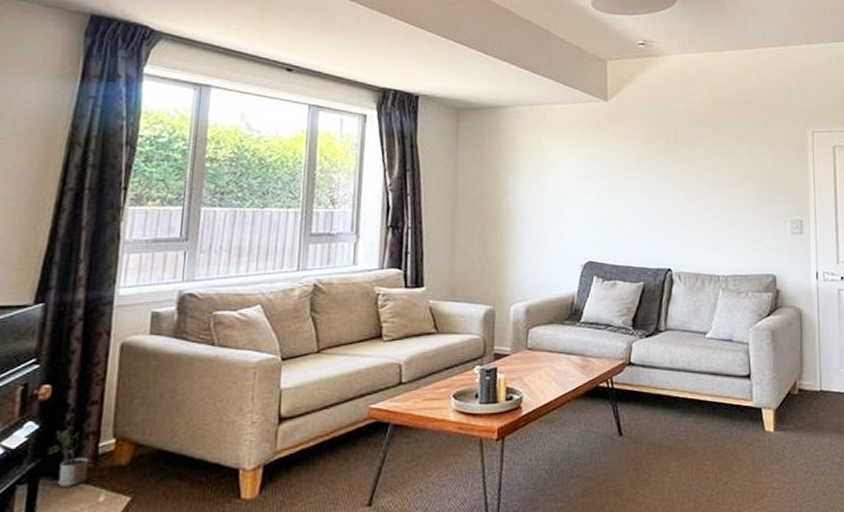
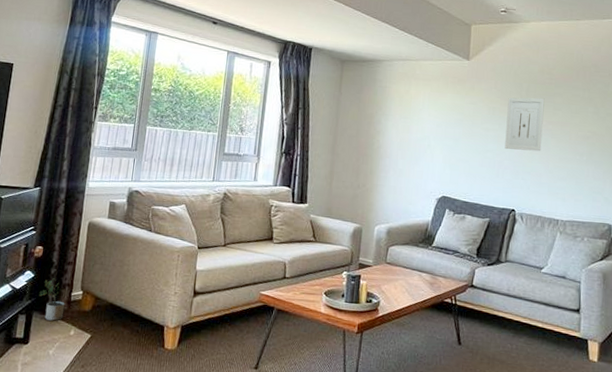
wall art: none [654,139,695,201] -> present [504,97,545,152]

